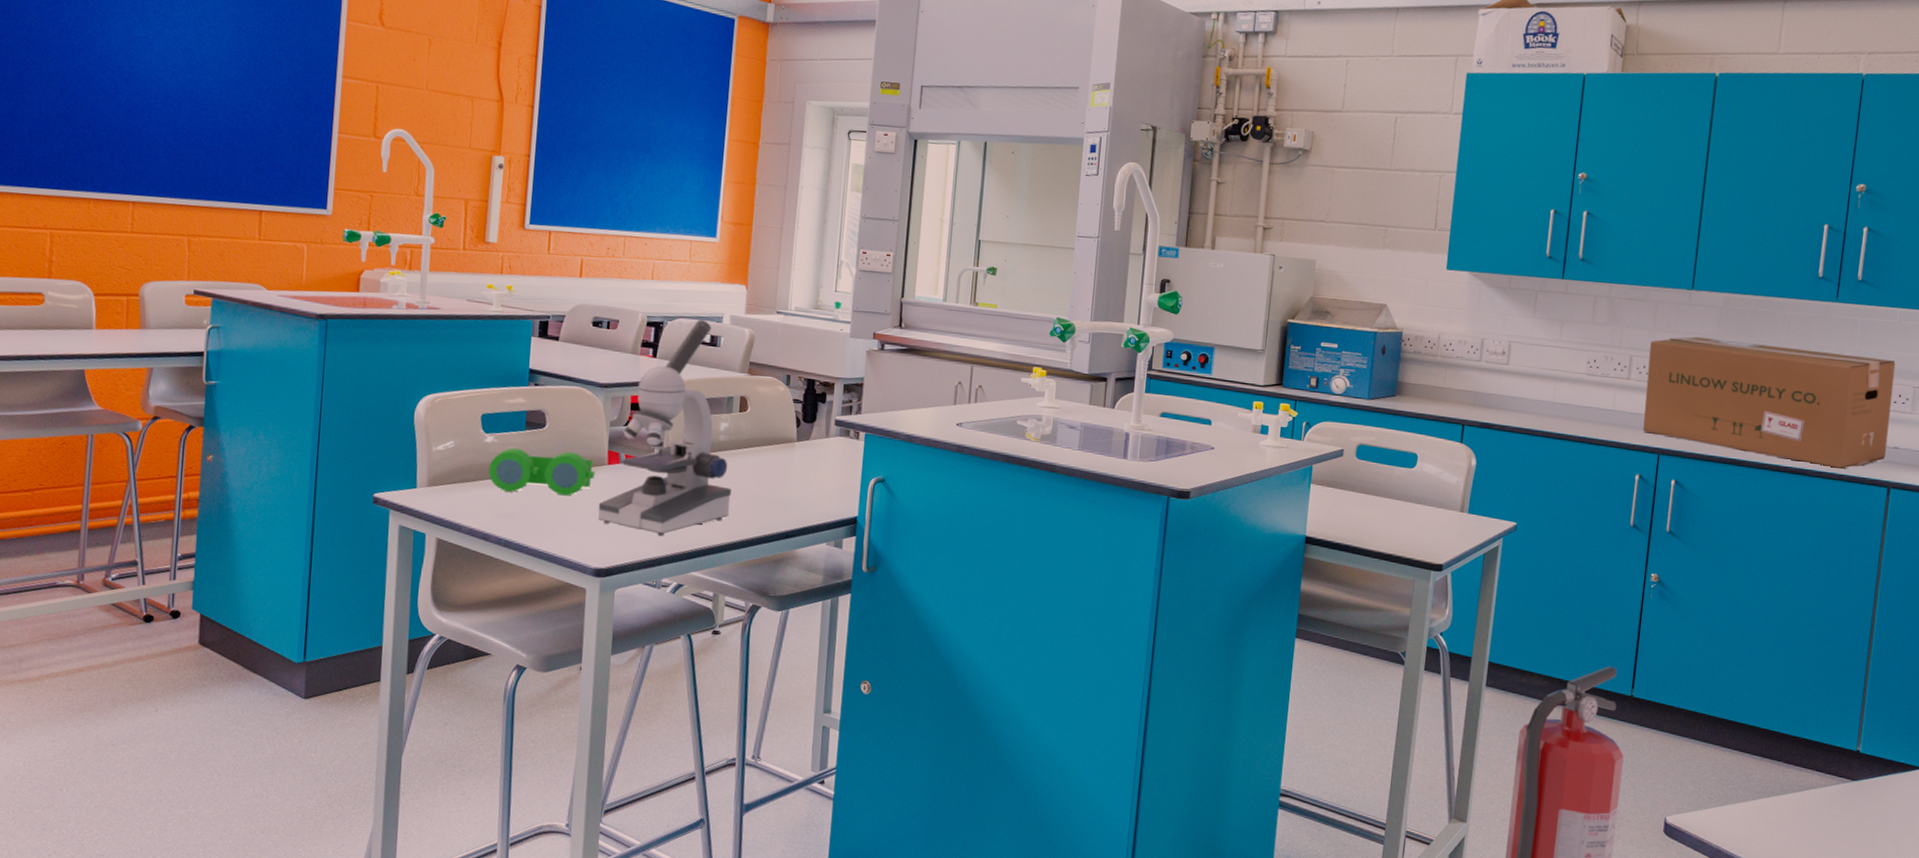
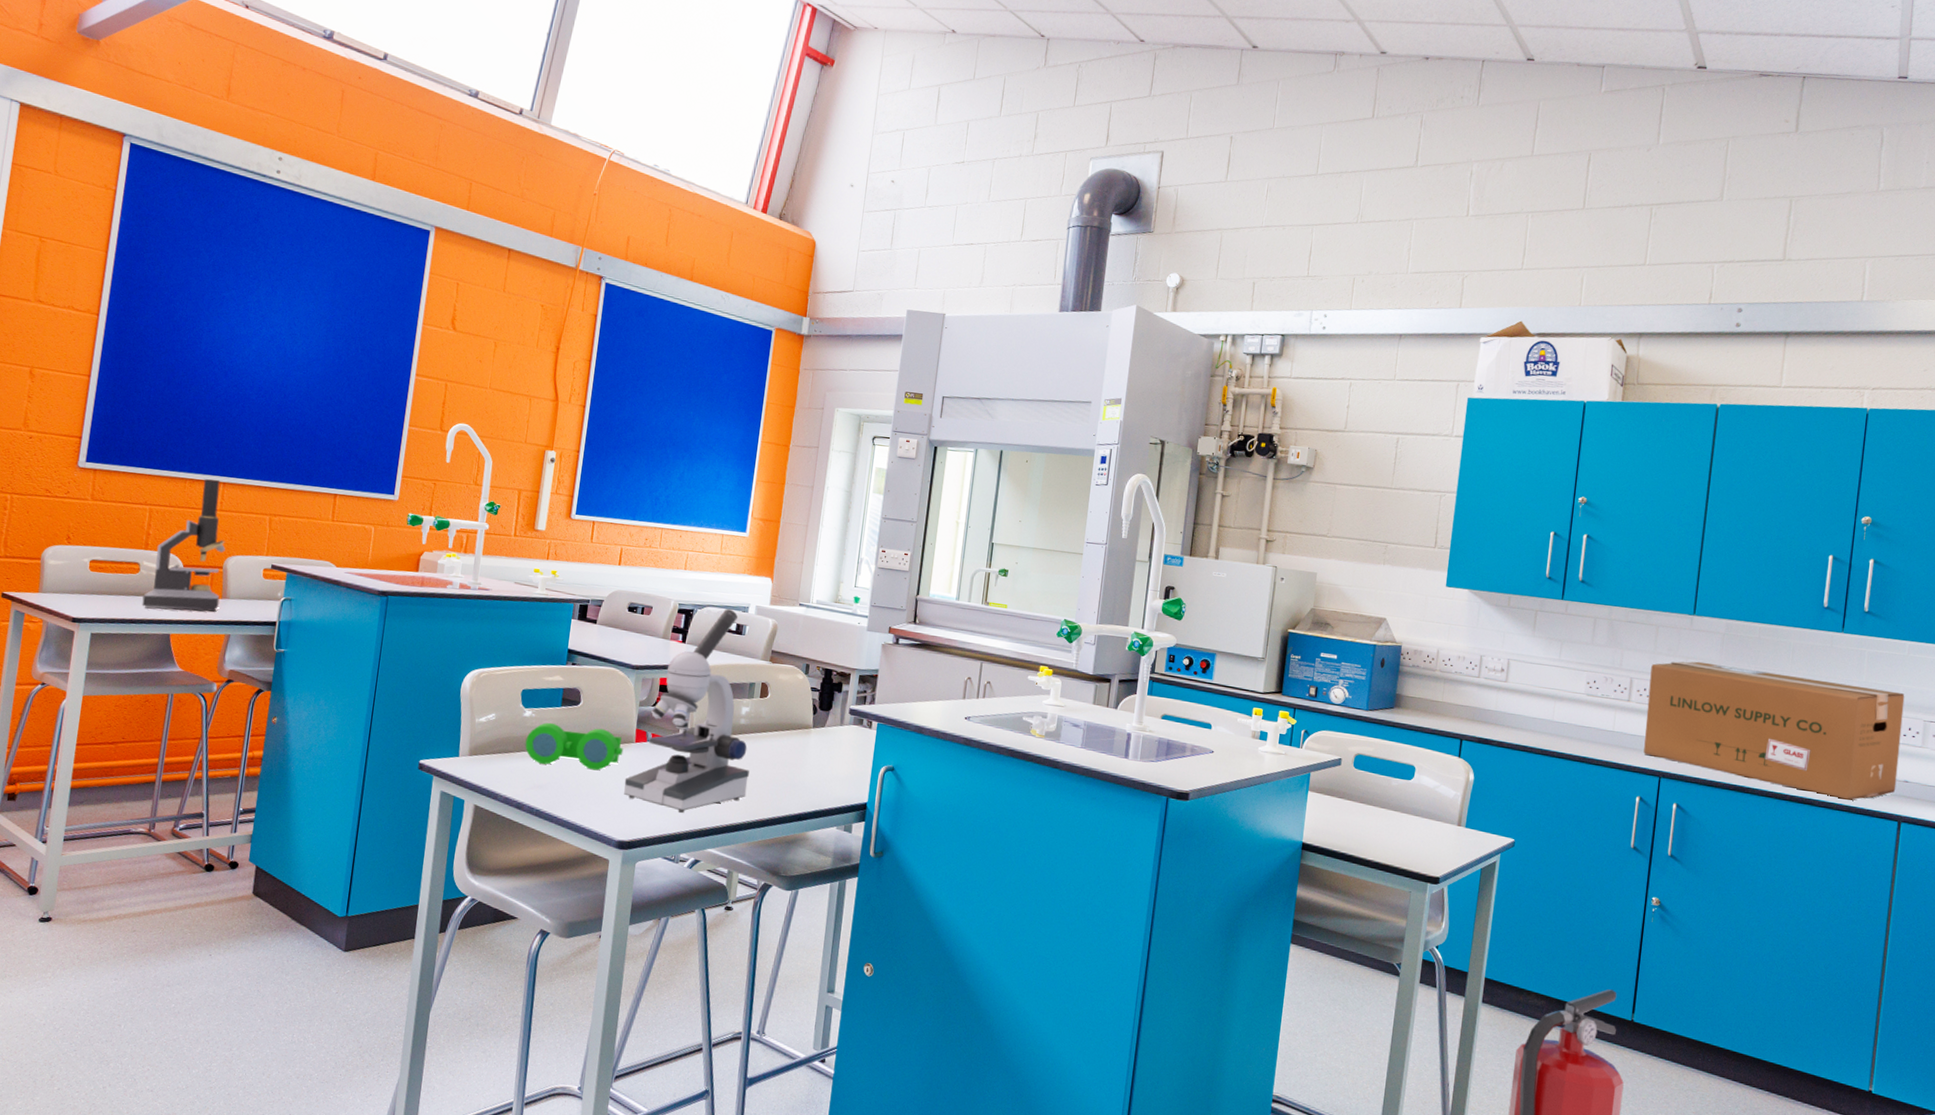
microscope: none [50,198,140,344] -> present [142,479,226,612]

